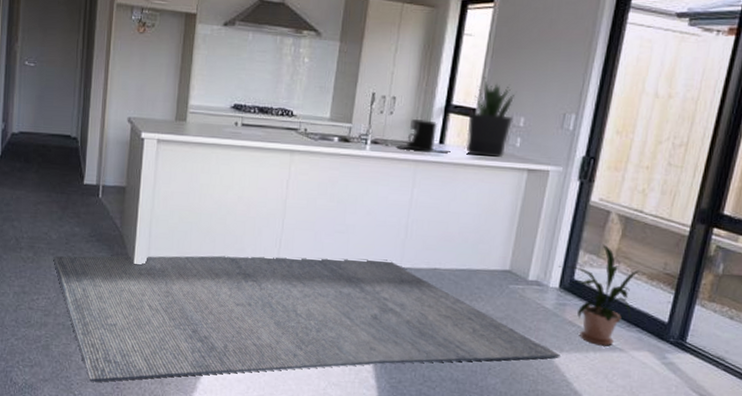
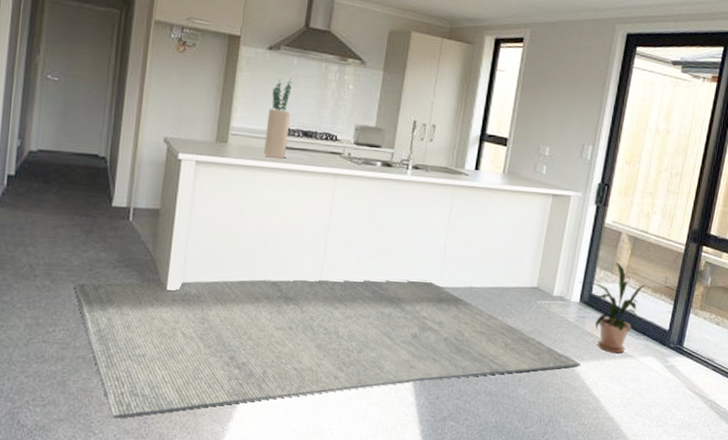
vase: none [221,53,248,137] -> present [263,77,292,160]
toaster: none [309,98,343,123] -> present [352,124,385,148]
coffee maker: present [397,119,448,155] -> none [437,146,483,180]
planter: present [466,76,514,158] -> none [499,109,541,184]

